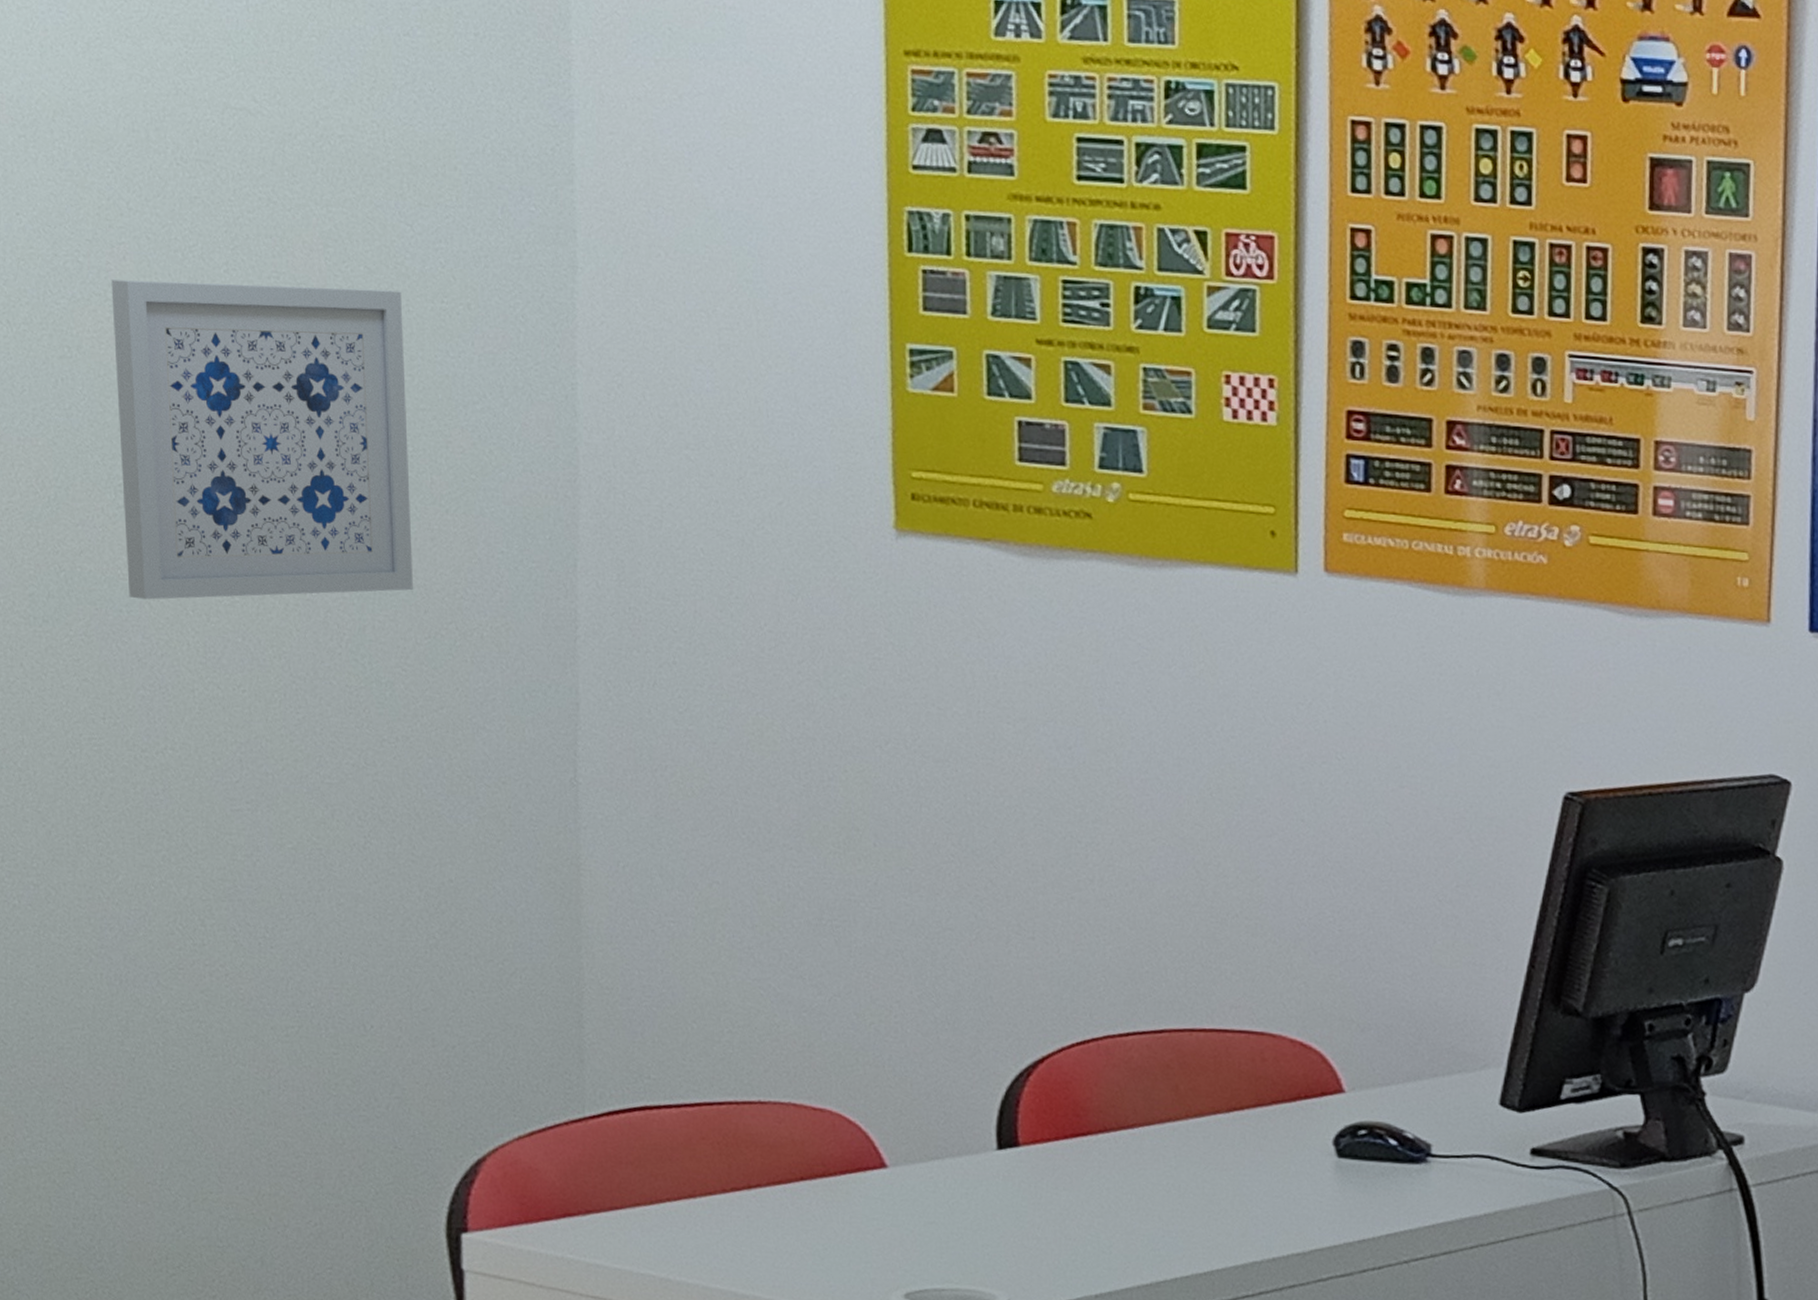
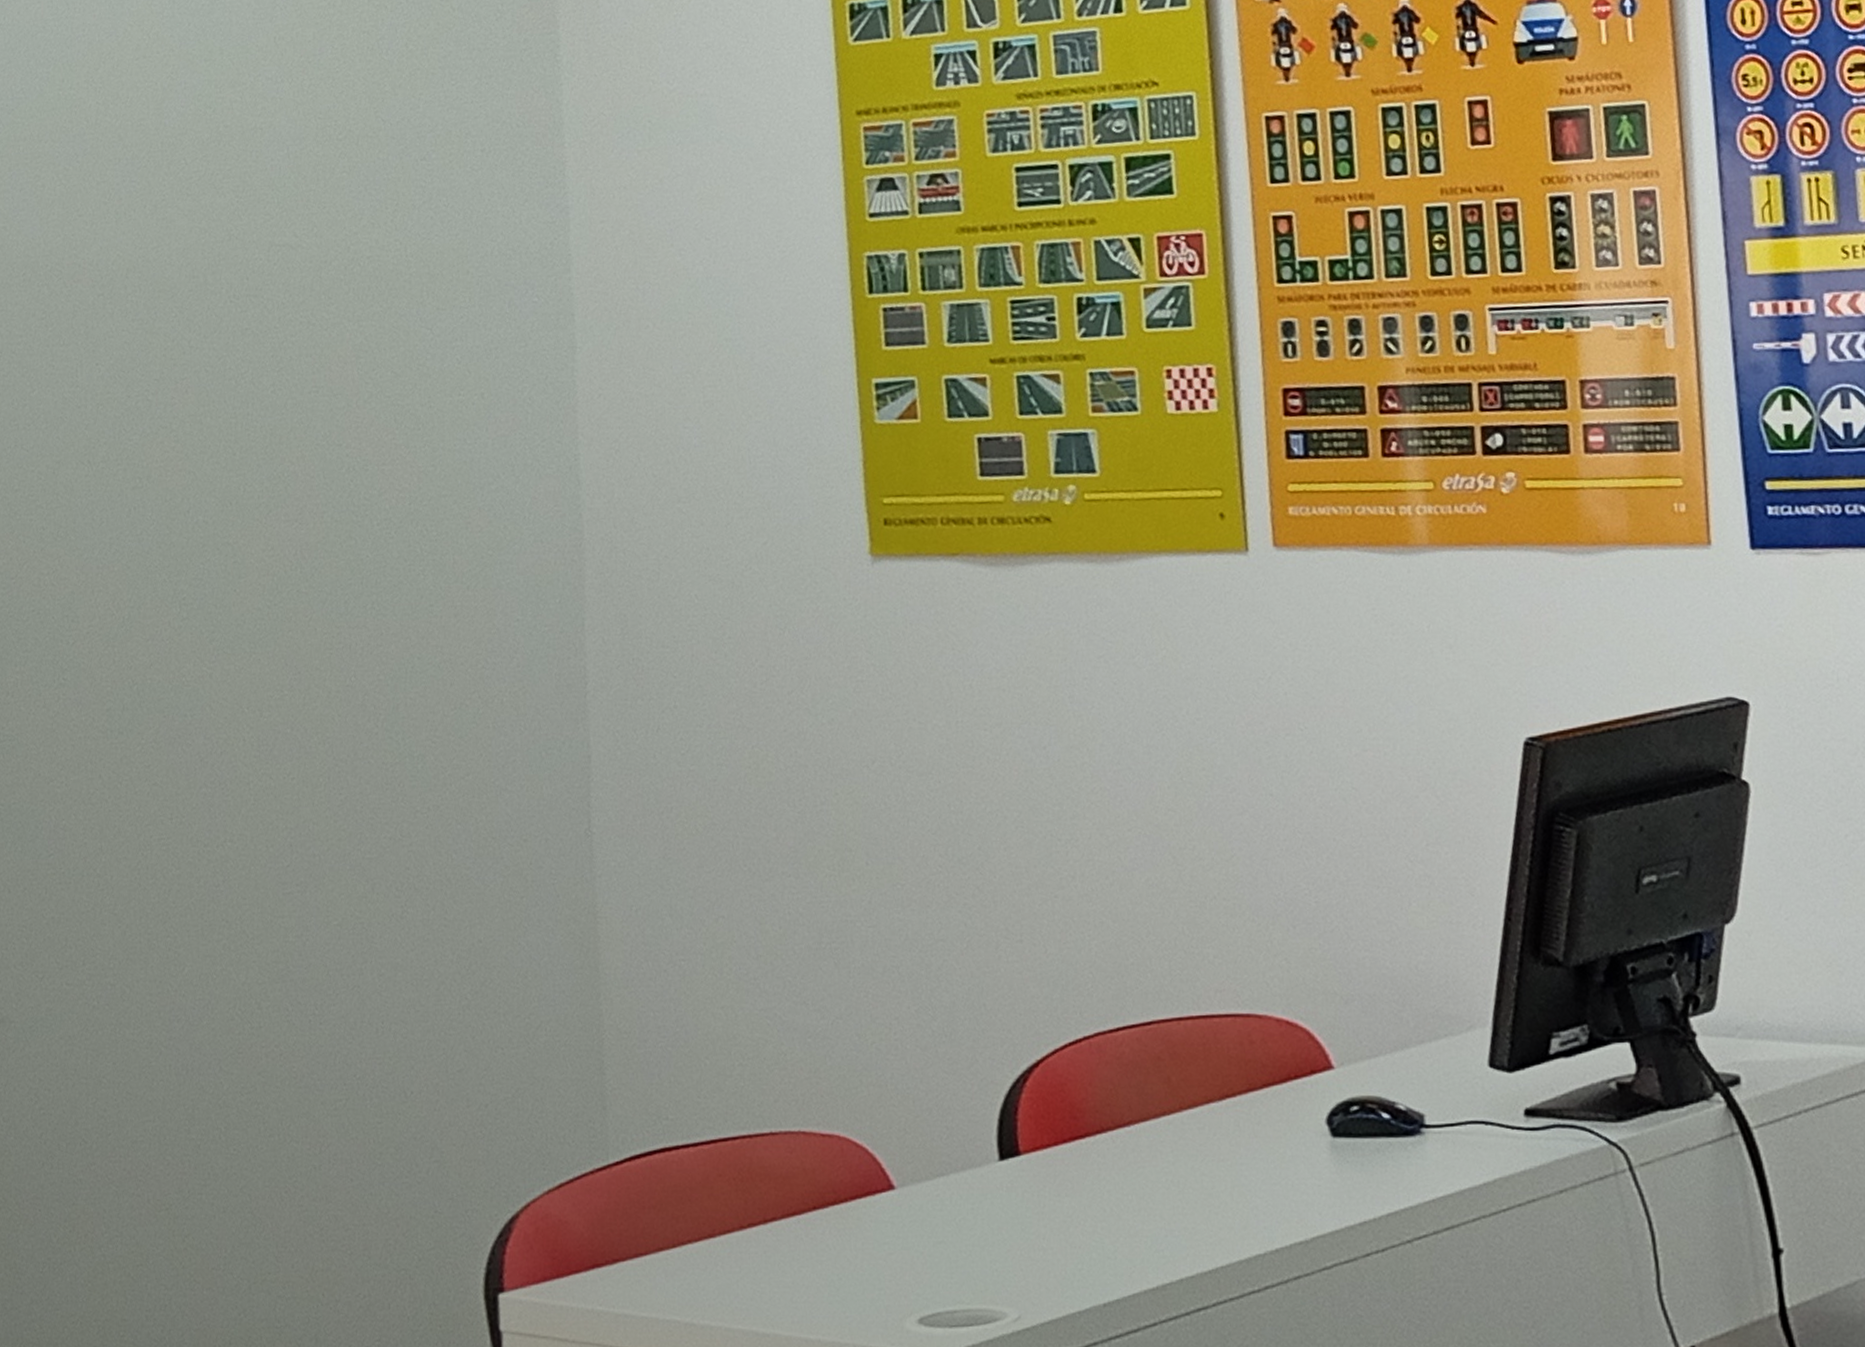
wall art: present [111,280,413,600] -> none [176,390,440,703]

